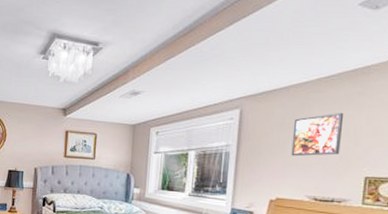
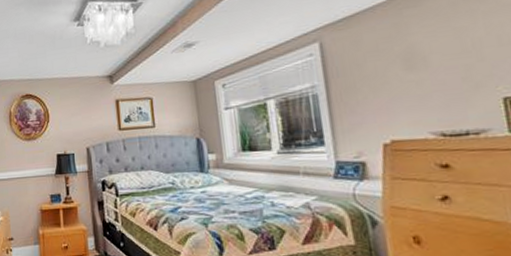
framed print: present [291,113,344,157] -> none [390,25,461,87]

